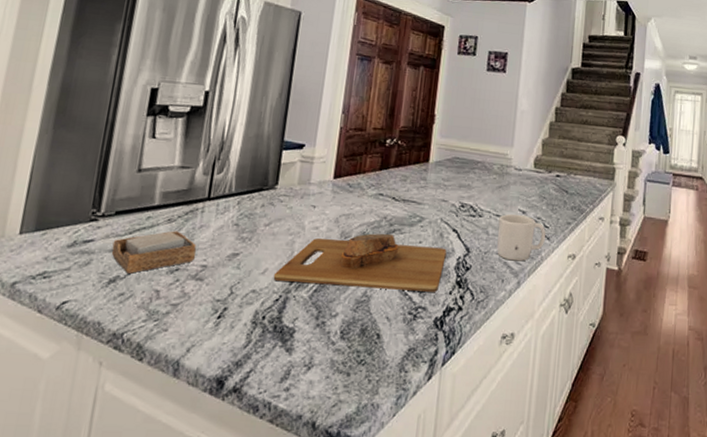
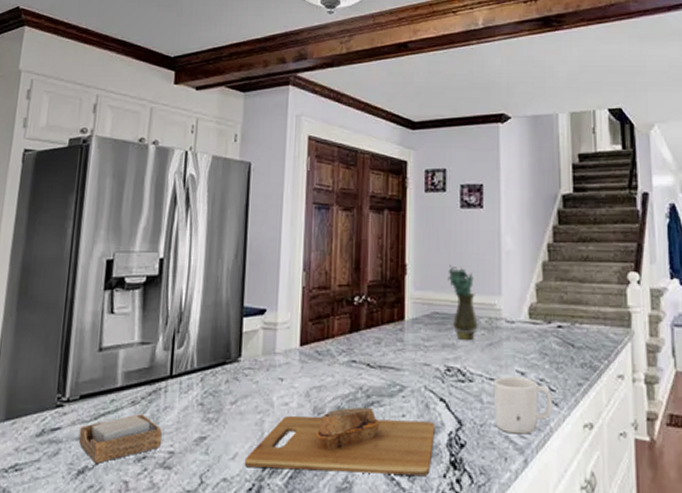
vase: none [470,118,492,182] -> present [448,265,478,340]

